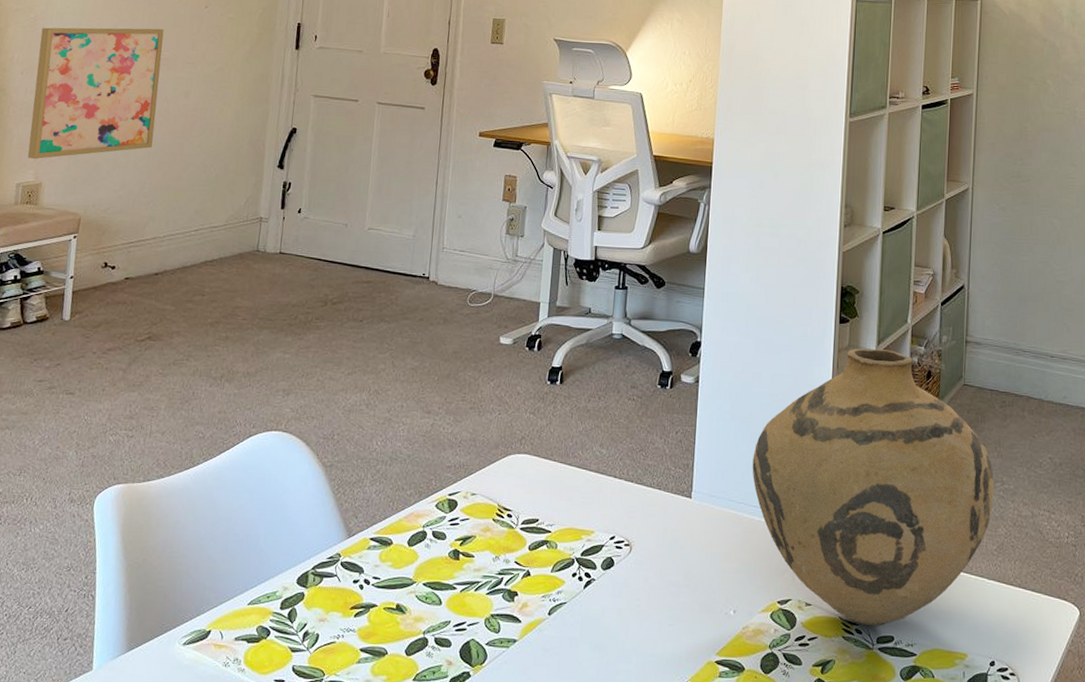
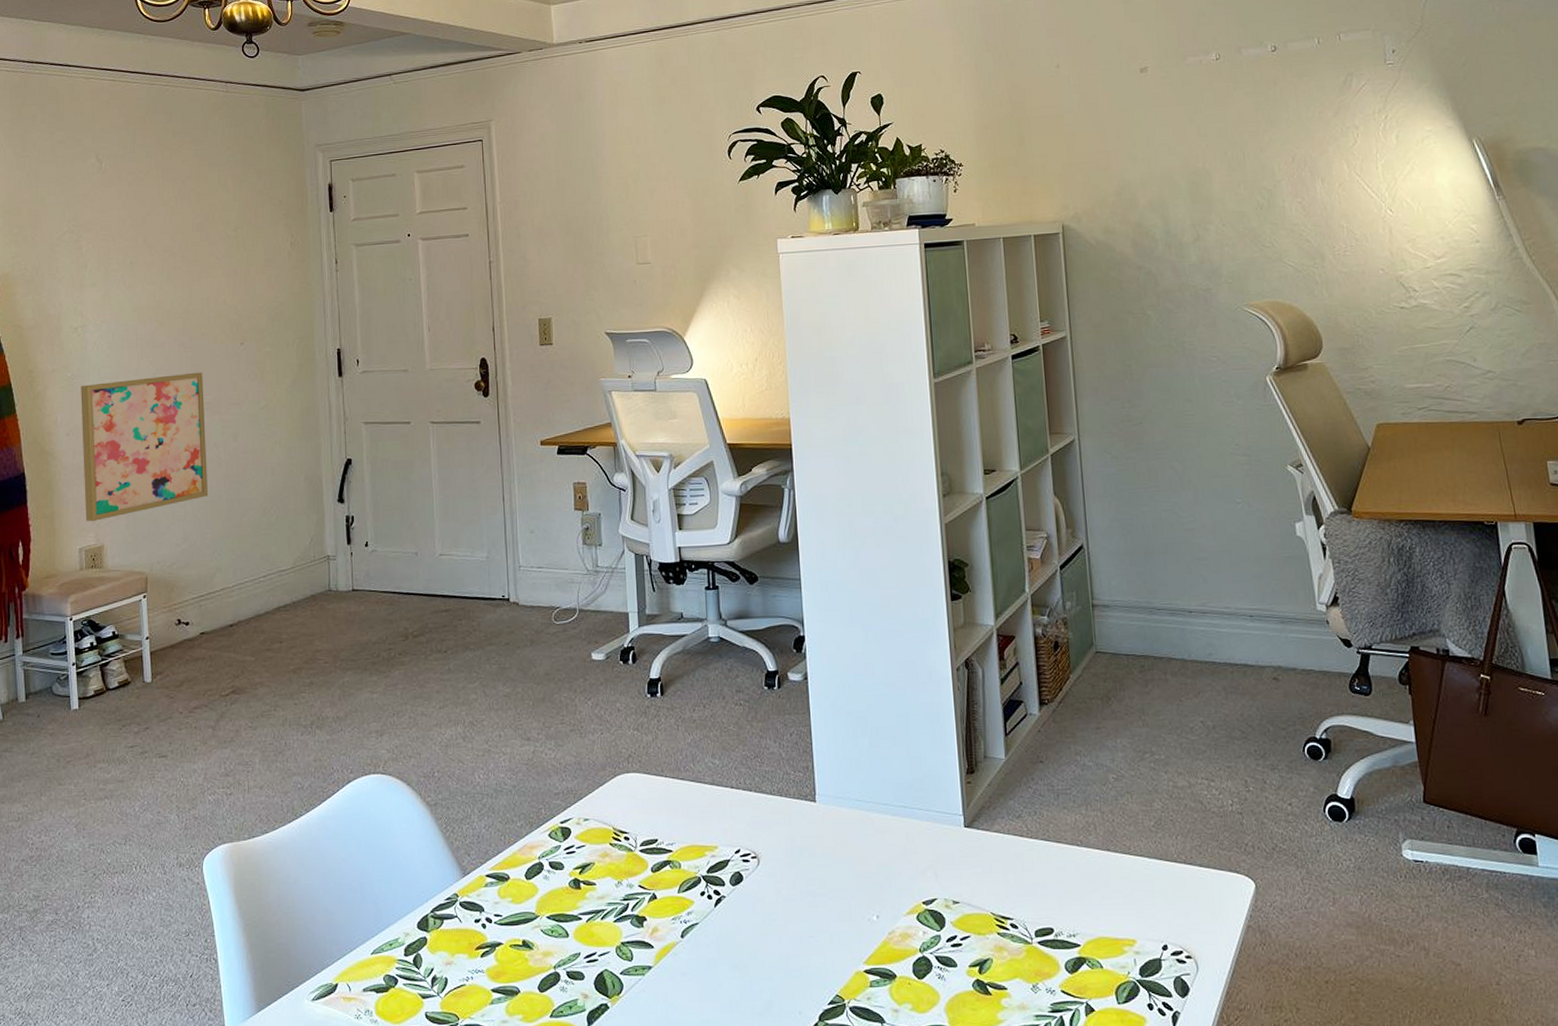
vase: present [752,348,994,627] -> none [876,622,1145,920]

